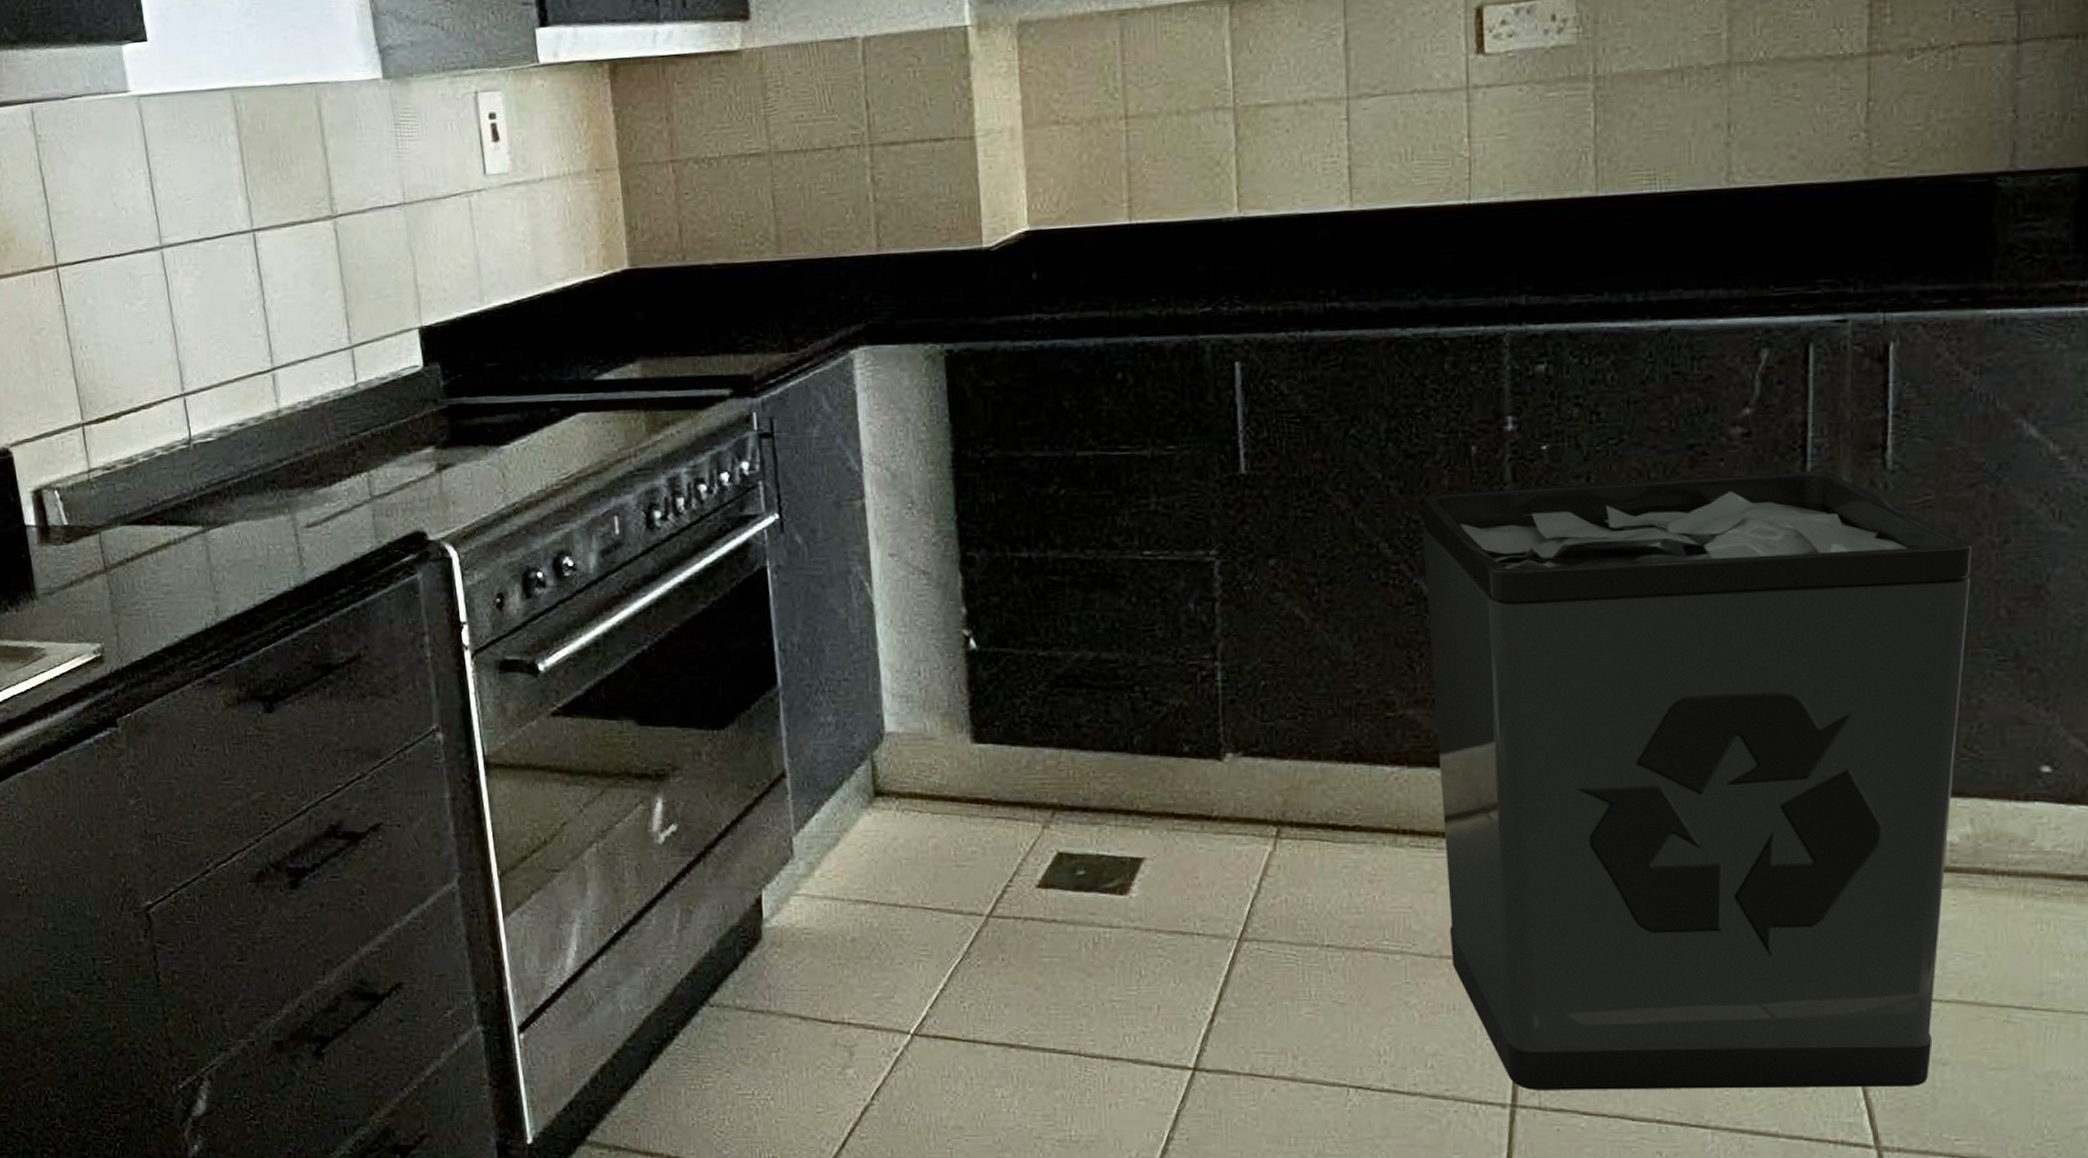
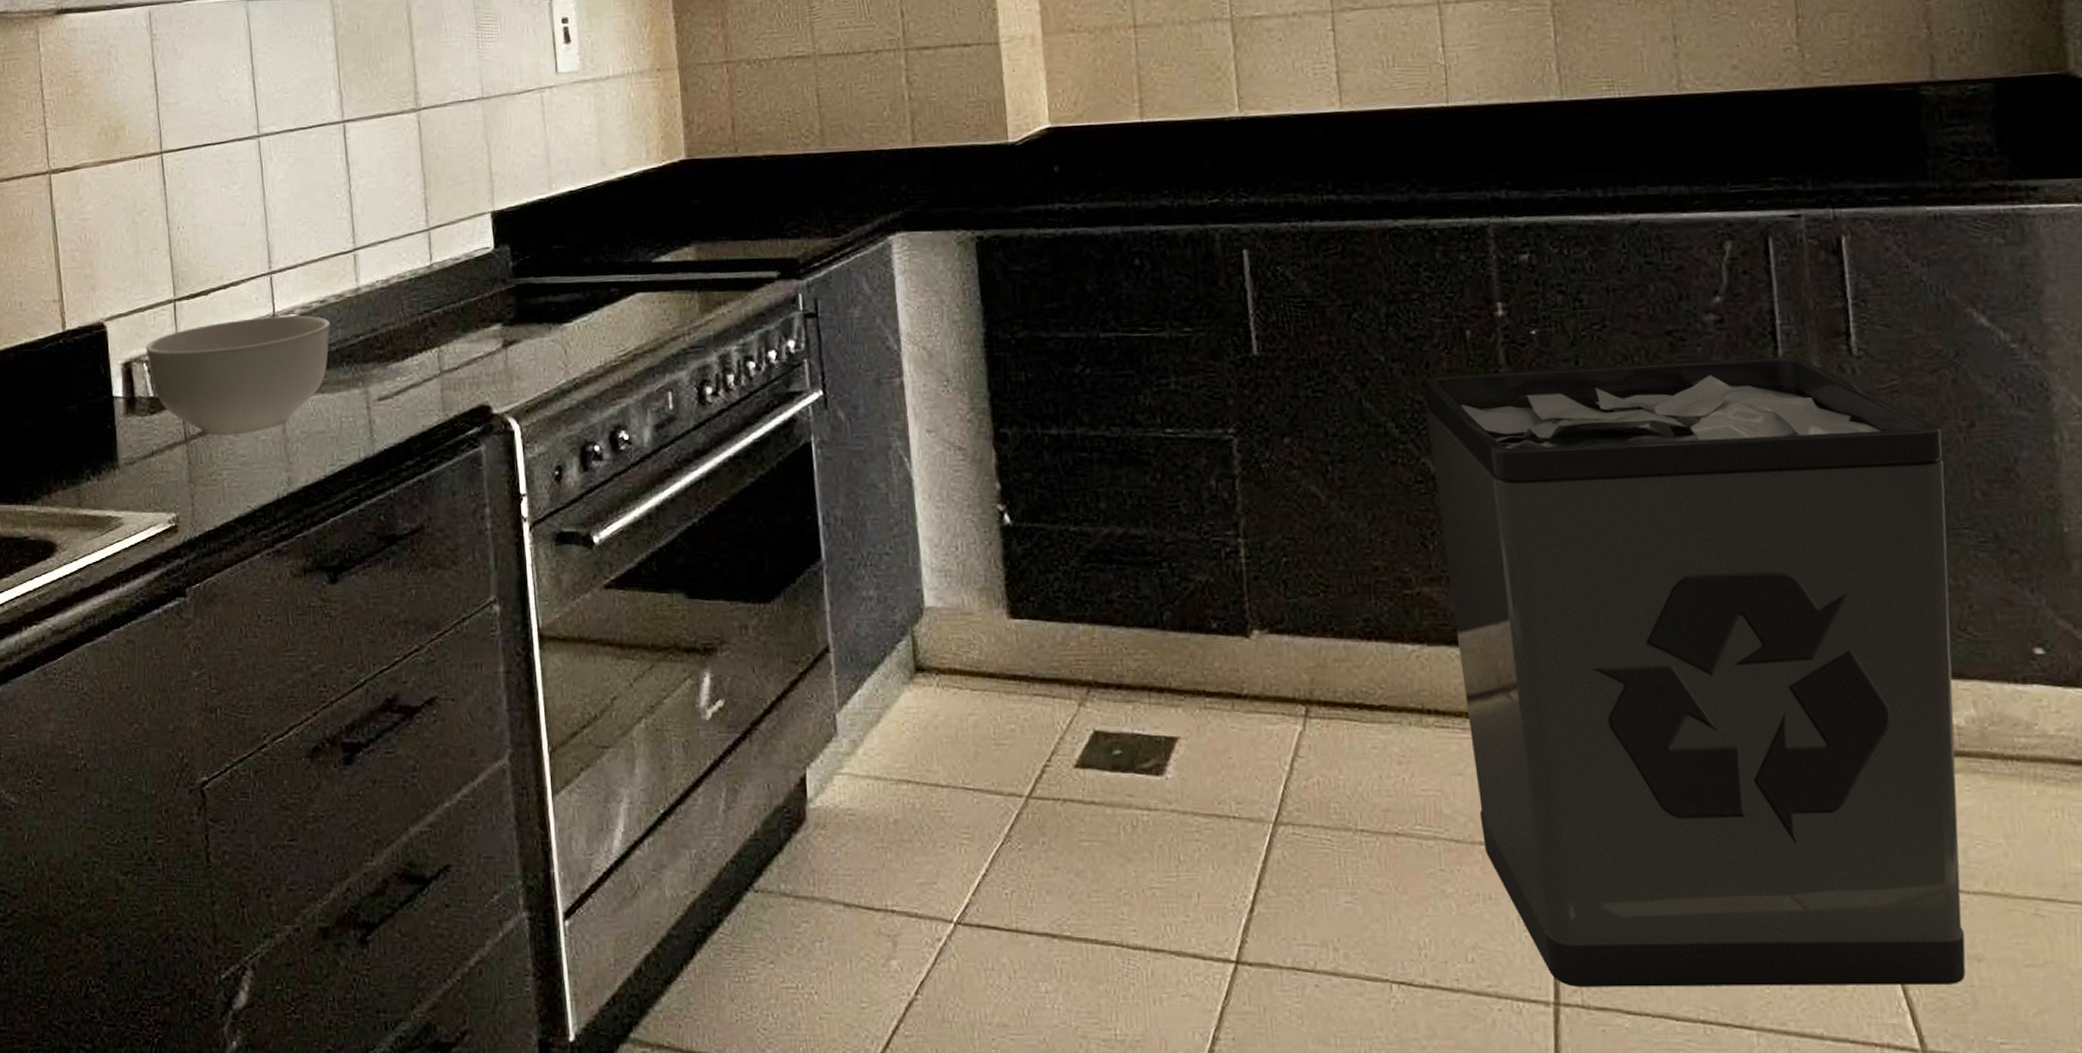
bowl: none [55,439,252,565] -> present [145,315,331,436]

